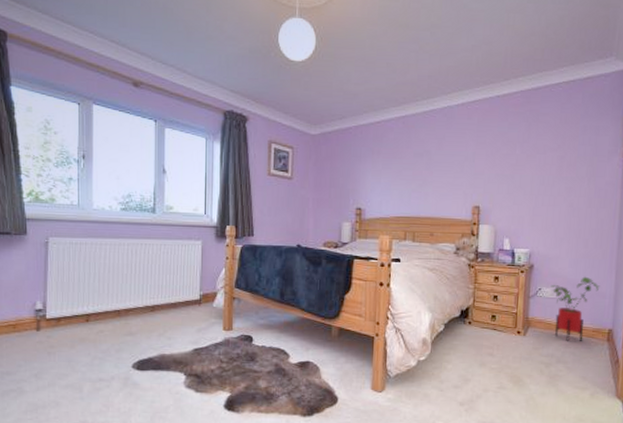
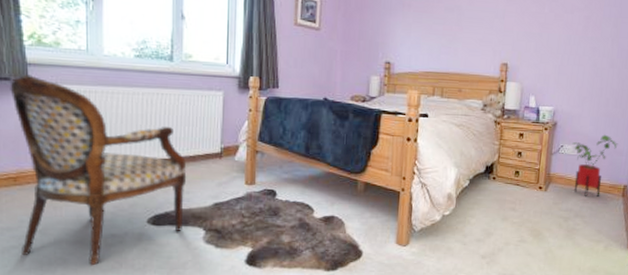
armchair: none [11,229,169,409] -> present [10,74,187,266]

